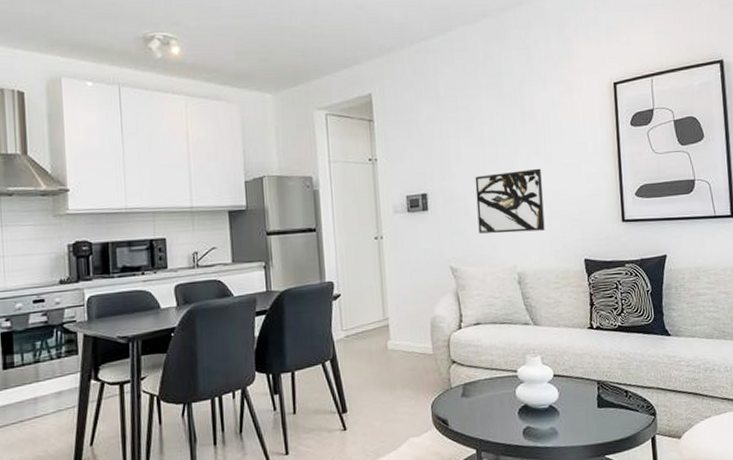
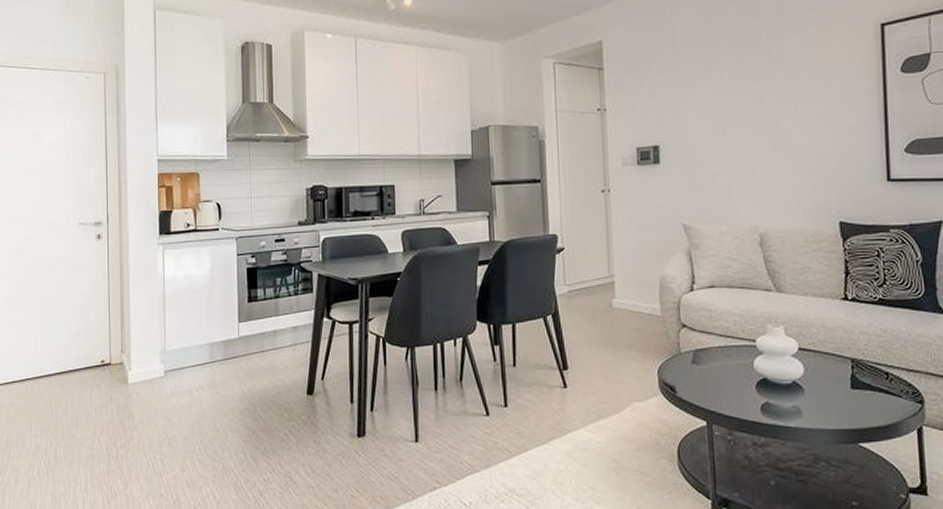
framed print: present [475,168,545,234] -> none [713,120,793,190]

